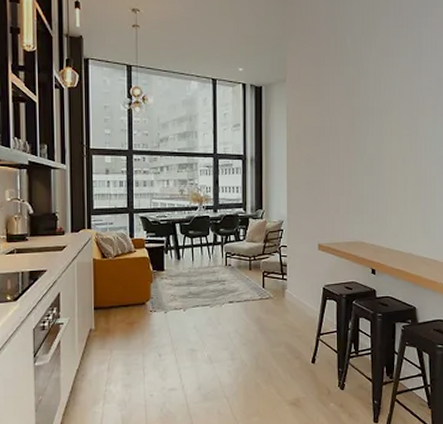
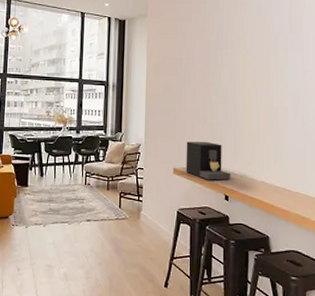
coffee maker: none [331,215,378,255] -> present [186,141,231,180]

